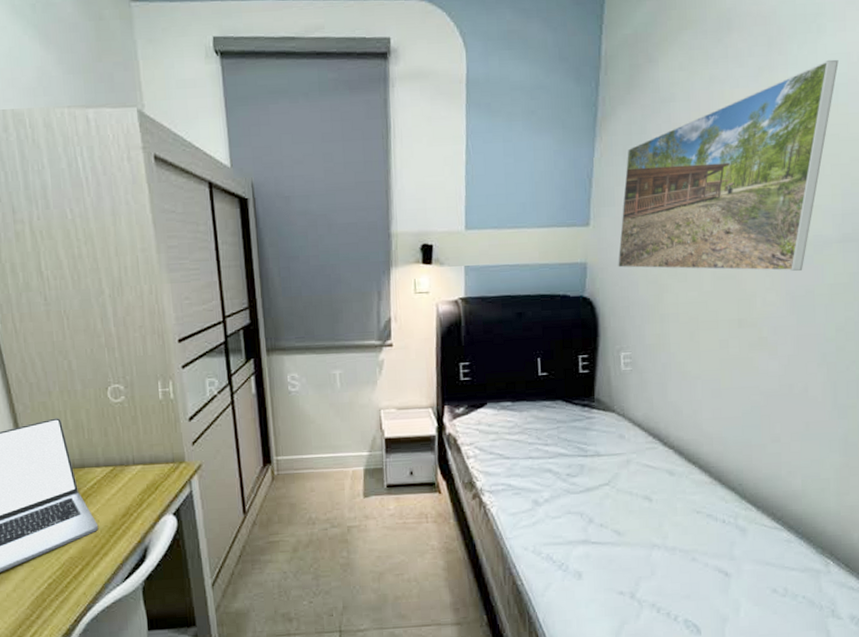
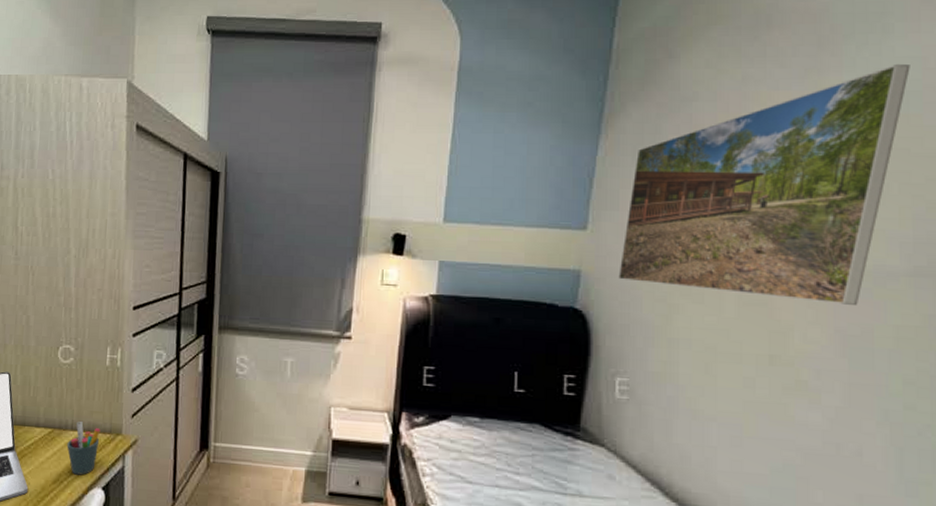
pen holder: none [131,456,164,506] -> present [66,421,101,475]

